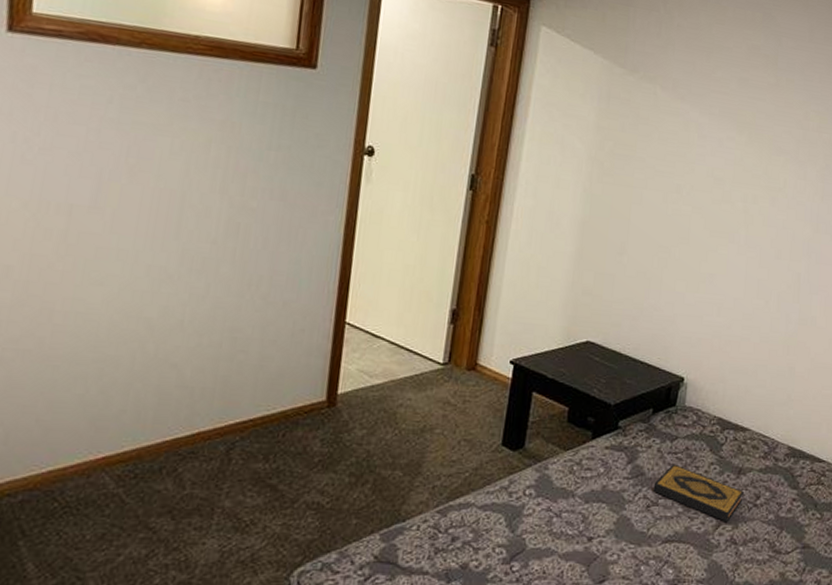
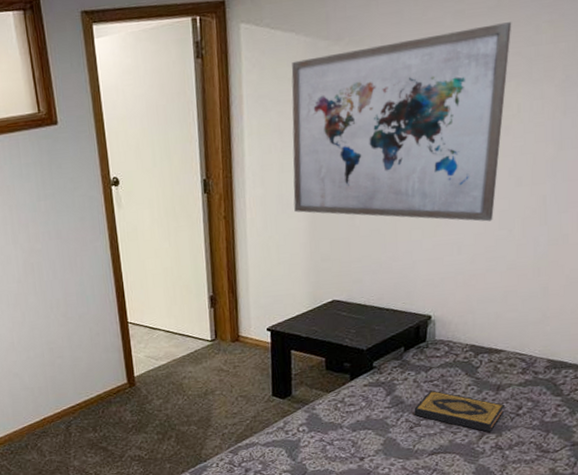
wall art: none [563,78,787,288] -> present [291,22,512,222]

